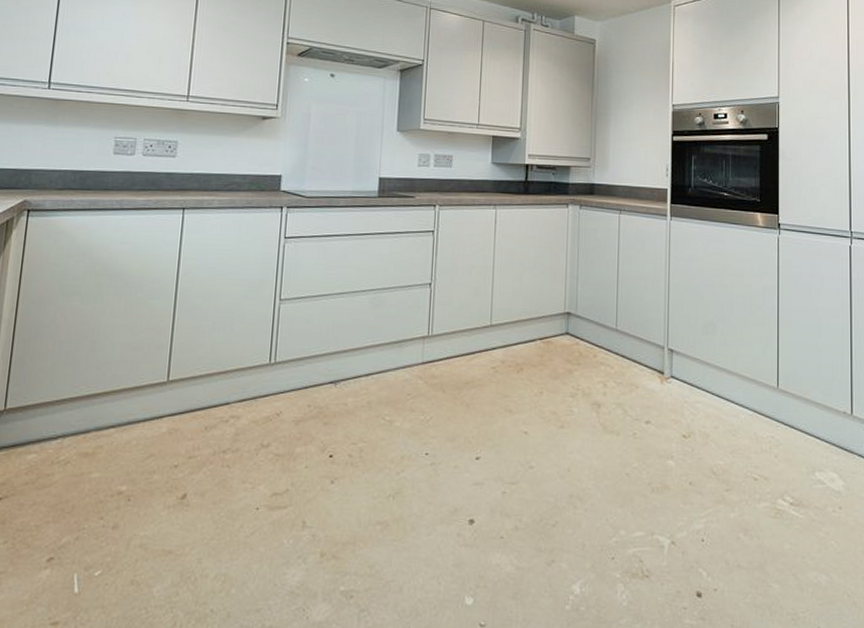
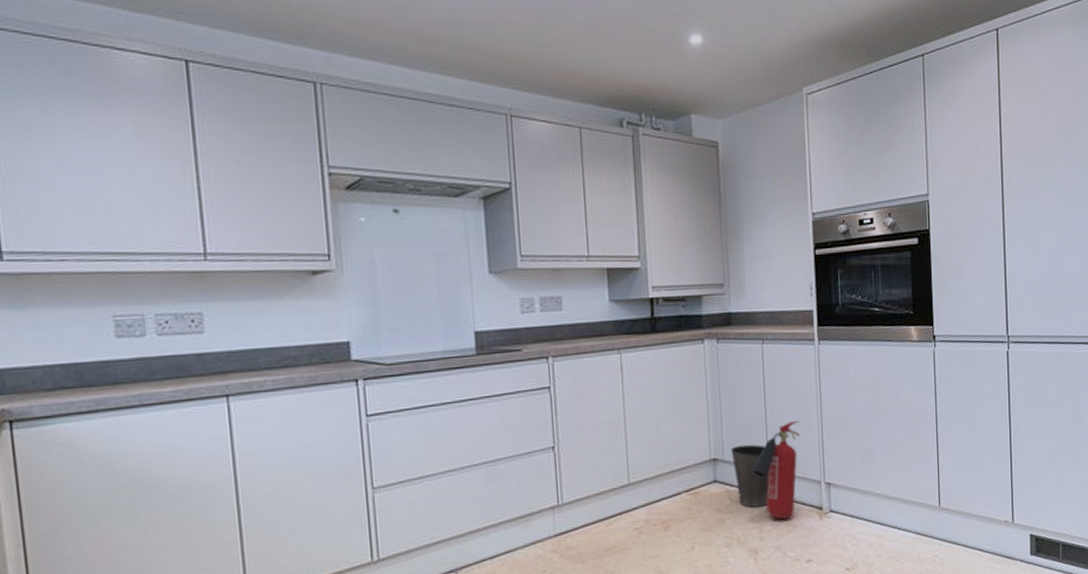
waste basket: none [583,303,617,363] -> present [730,444,770,508]
fire extinguisher: none [600,287,648,378] -> present [751,421,800,520]

